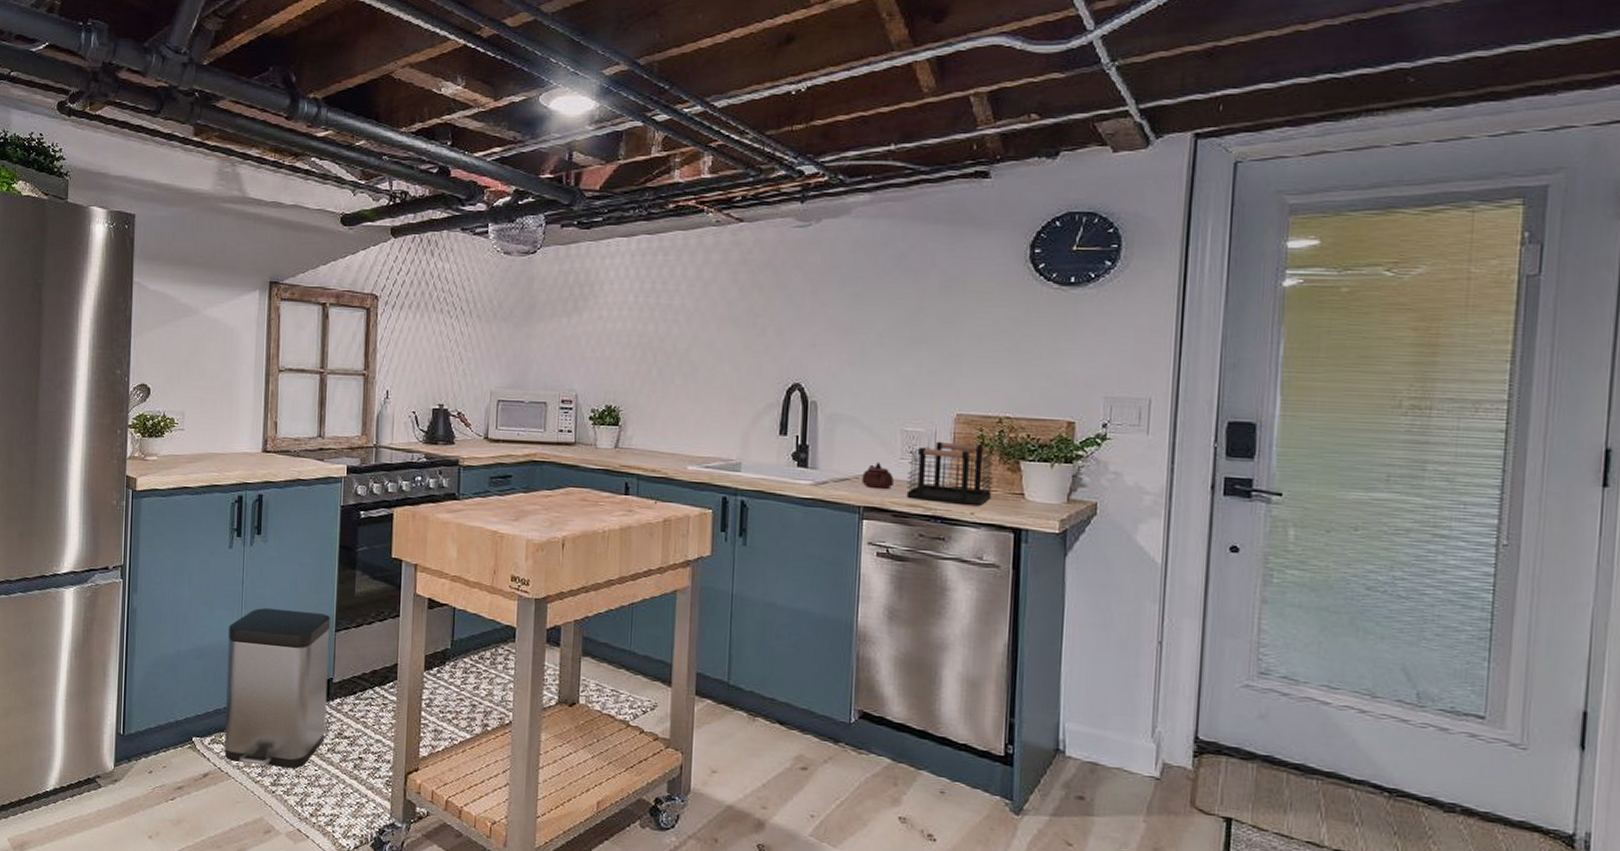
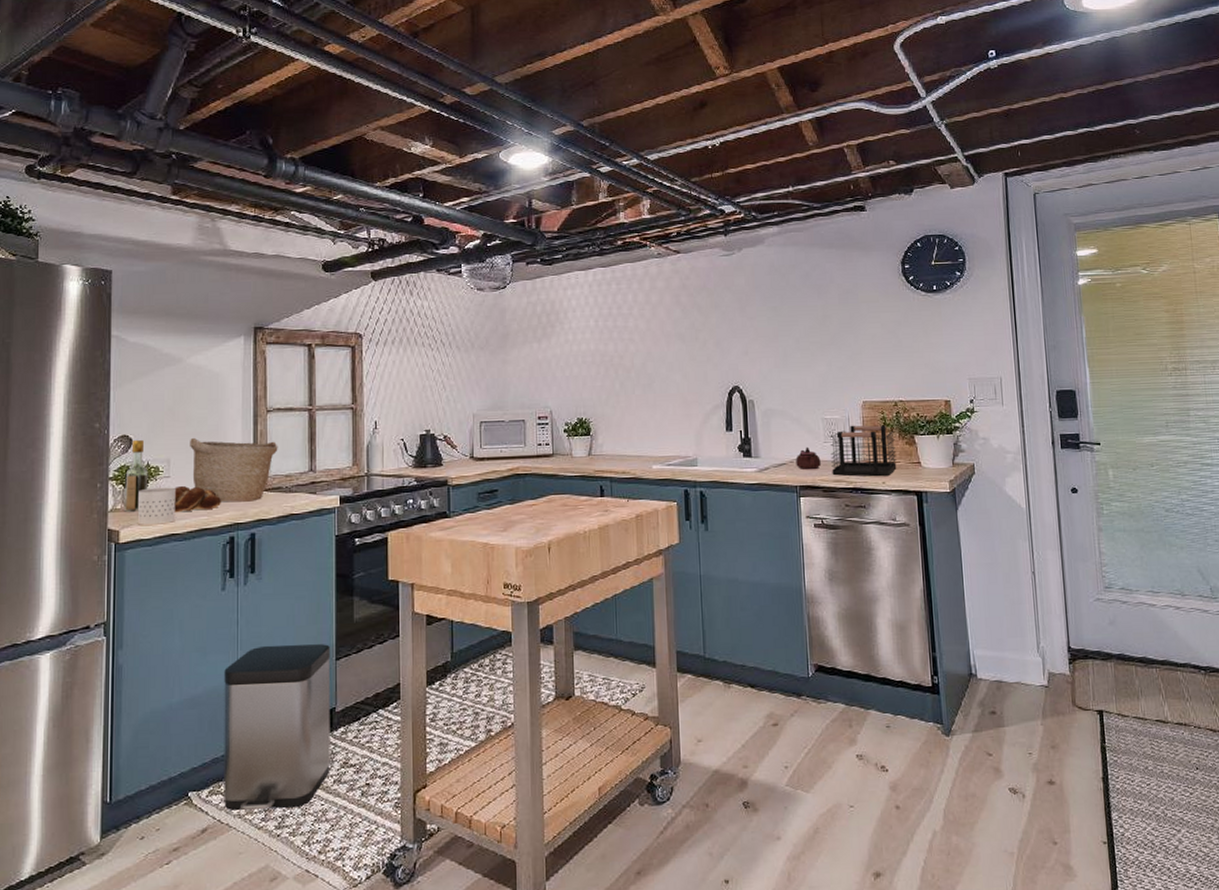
bottle: none [142,389,165,463] -> present [125,439,149,513]
mug: none [153,439,189,477] -> present [137,487,176,526]
bread loaf: none [187,440,231,467] -> present [174,486,221,513]
basket: none [204,392,288,463] -> present [190,437,278,502]

